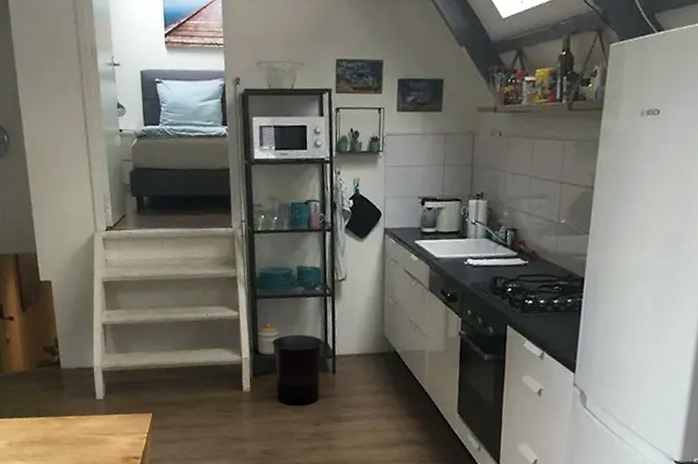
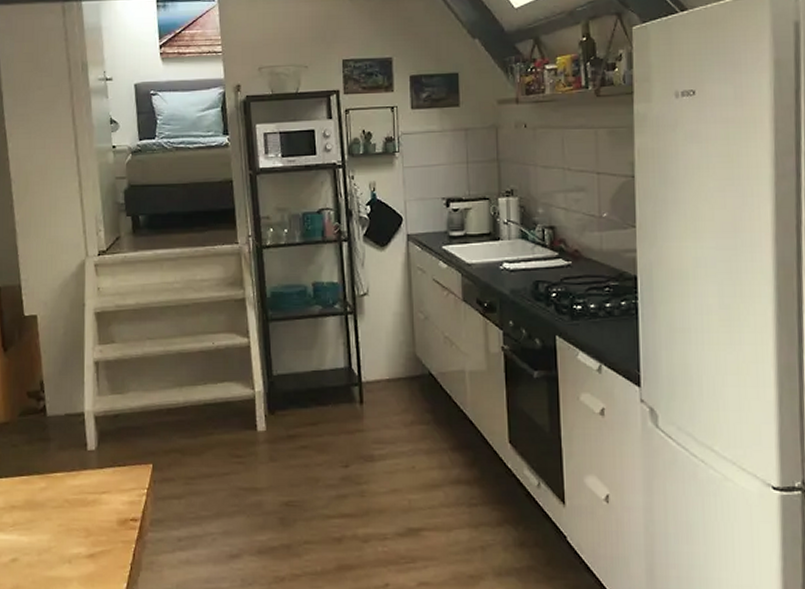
jar: present [257,323,280,355] -> none [270,349,296,387]
waste bin: present [272,334,323,406] -> none [288,360,347,445]

